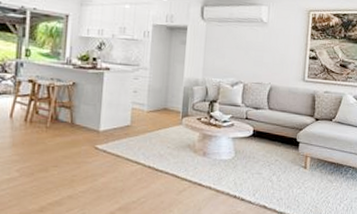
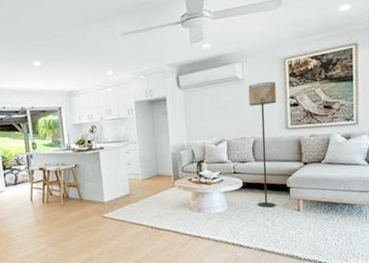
floor lamp: none [265,29,298,161] -> present [248,82,276,208]

